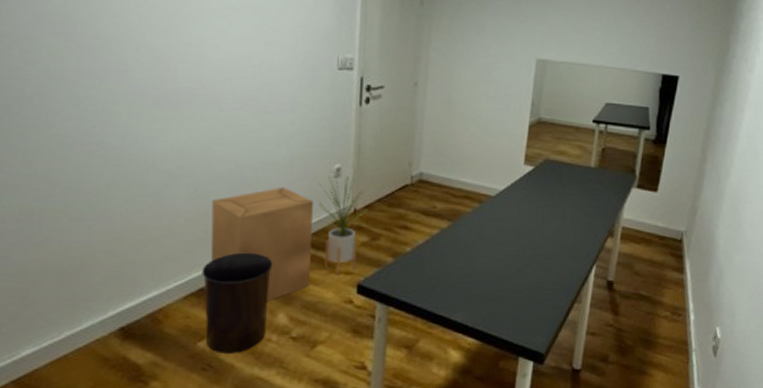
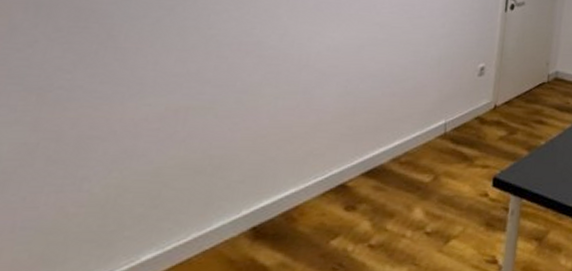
waste bin: present [202,252,273,353] -> none [339,148,414,252]
cardboard box: present [210,186,314,302] -> none [353,84,458,197]
house plant: present [319,172,371,276] -> none [461,71,511,170]

